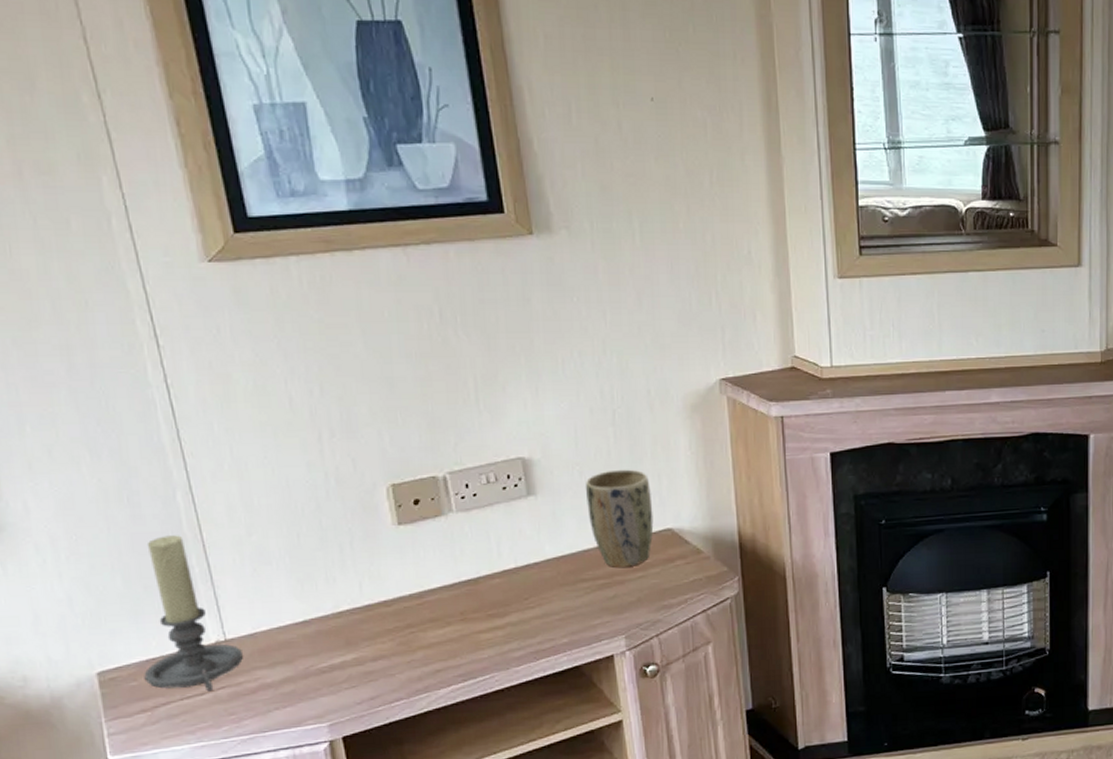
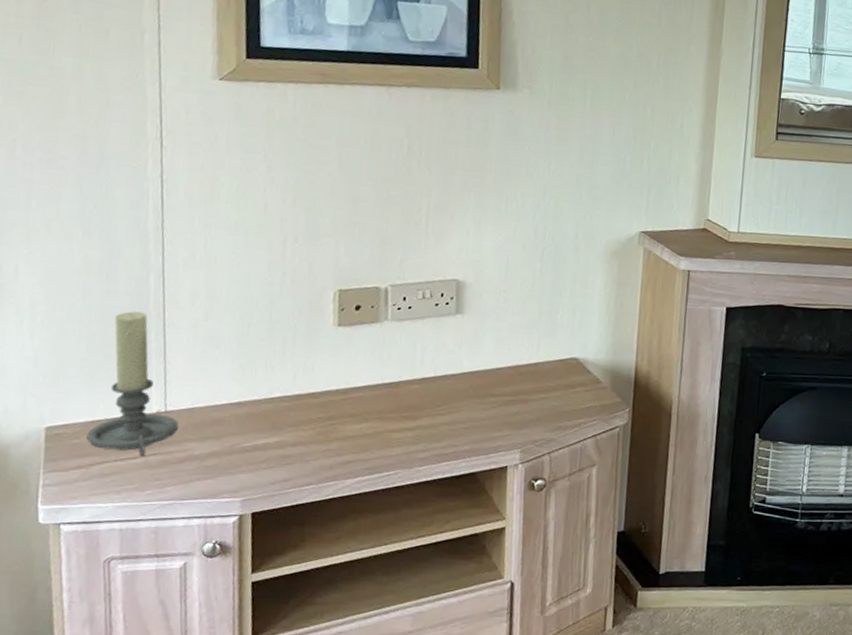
plant pot: present [585,469,654,567] -> none [506,299,565,388]

